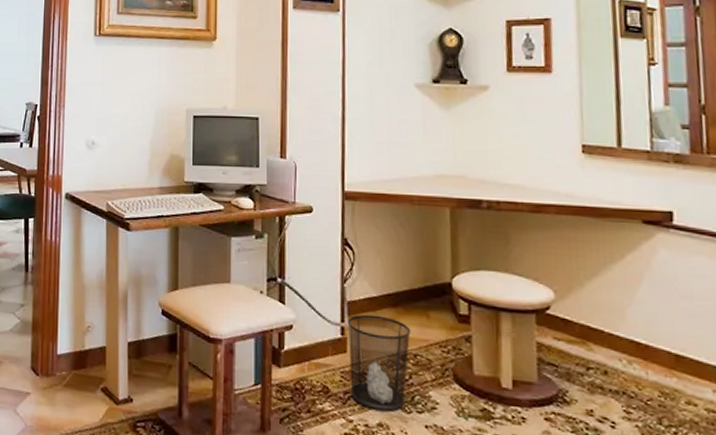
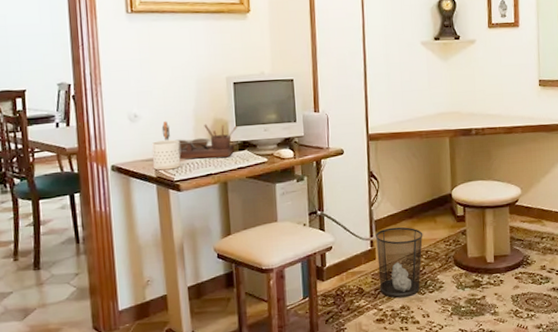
mug: none [105,172,133,205] -> present [151,139,181,171]
desk organizer: none [117,151,195,200] -> present [161,120,238,160]

